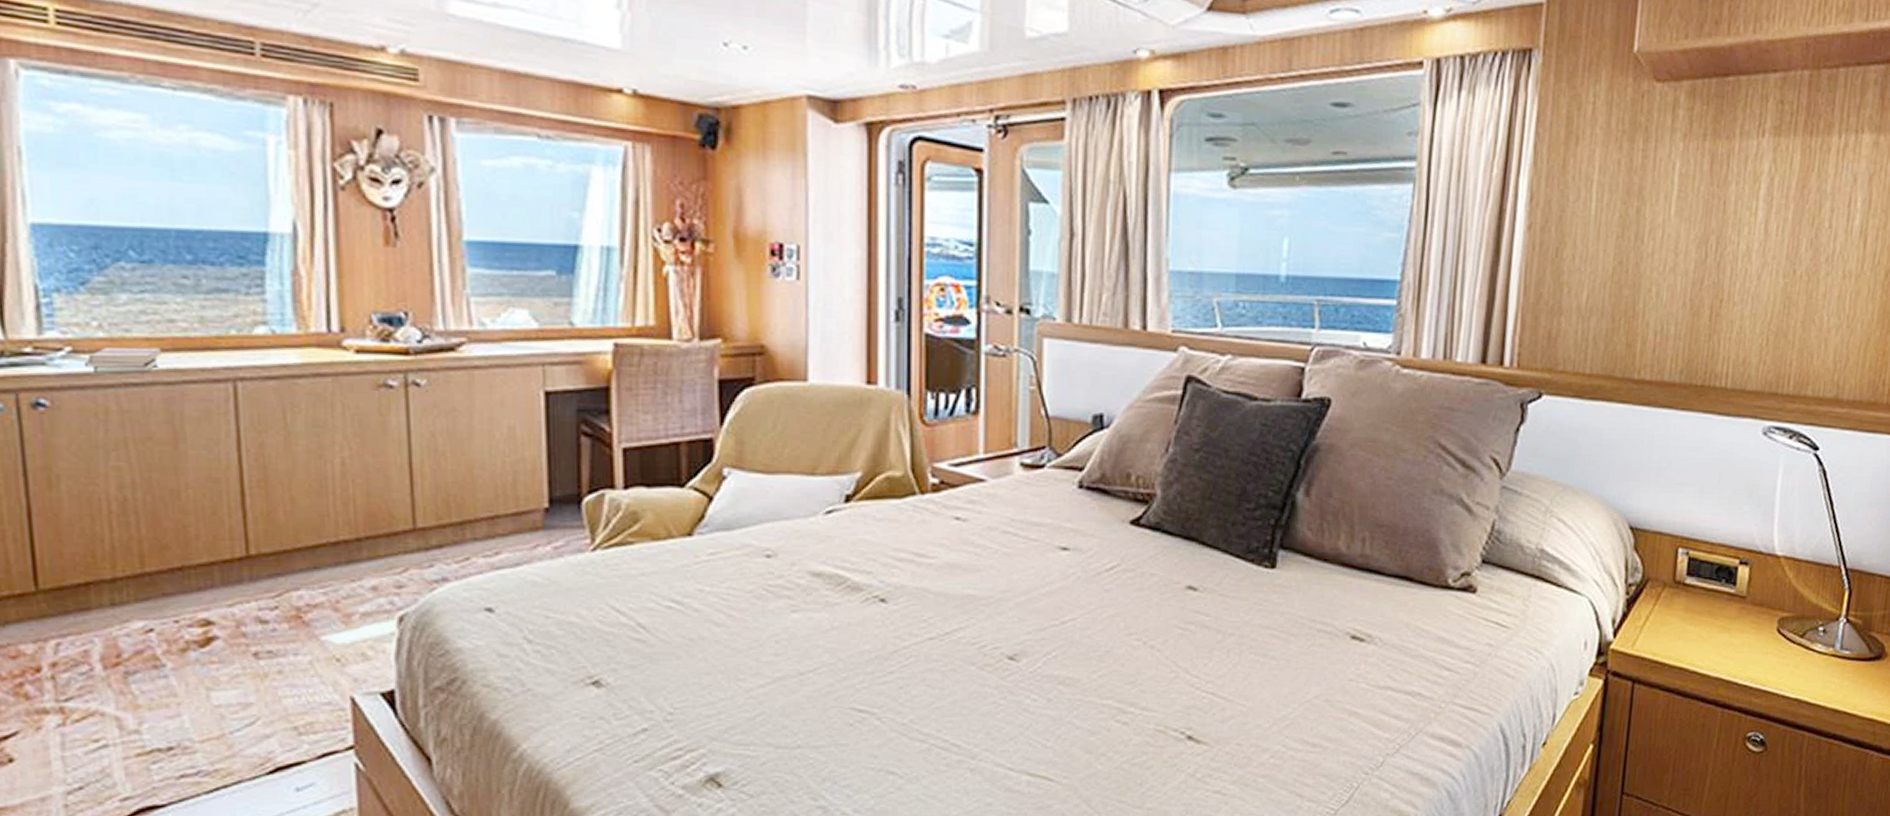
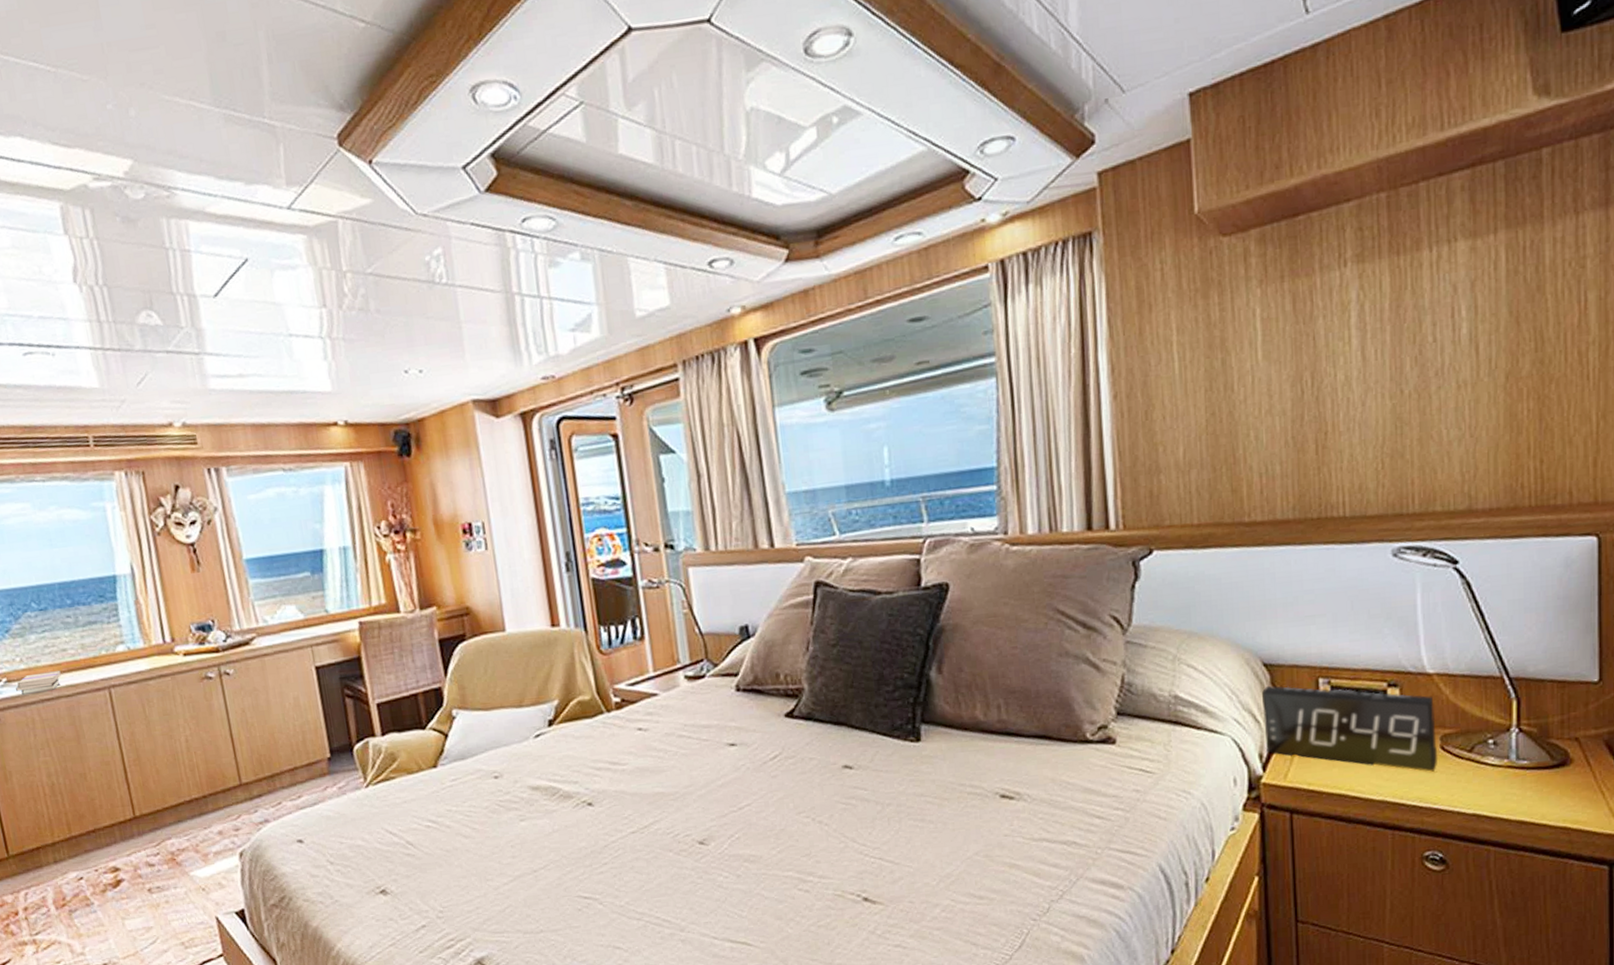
alarm clock: none [1619,549,1778,653] -> present [1262,685,1438,772]

